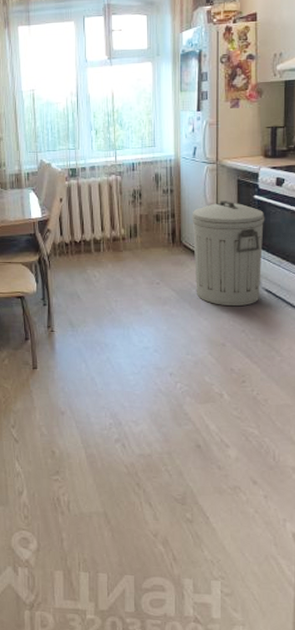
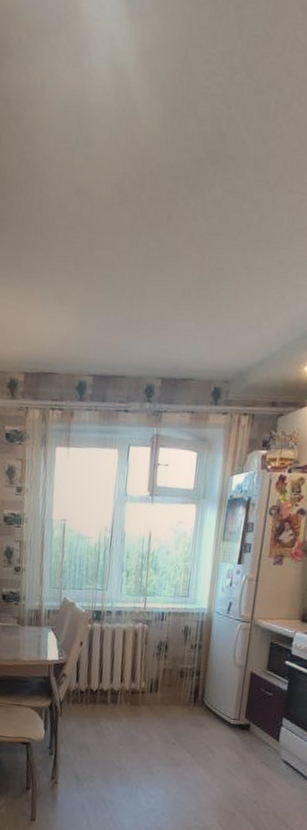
trash can: present [192,201,265,307] -> none [212,663,294,776]

